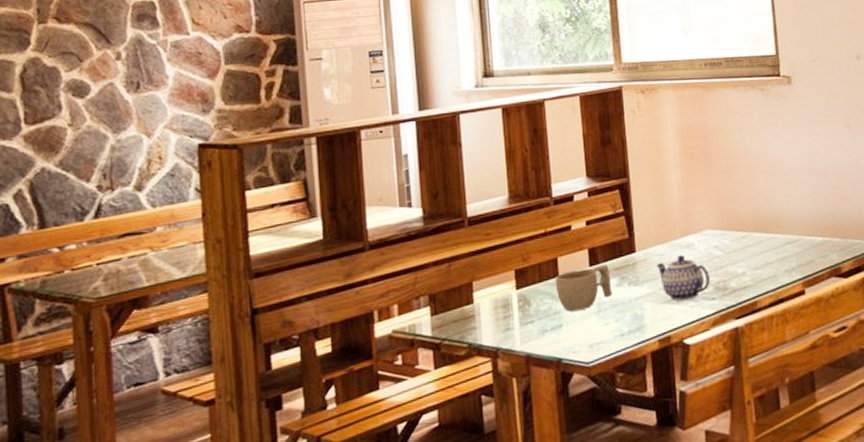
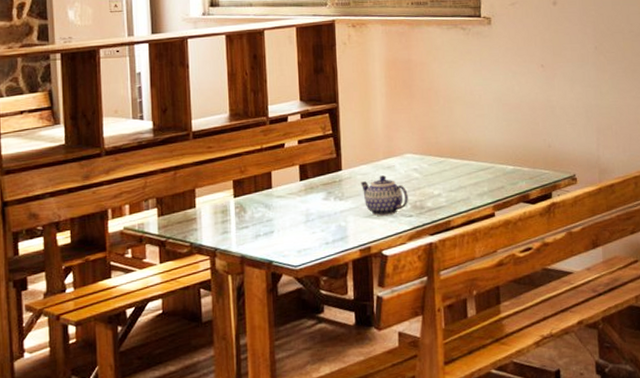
cup: present [555,264,612,311] -> none [268,179,320,220]

